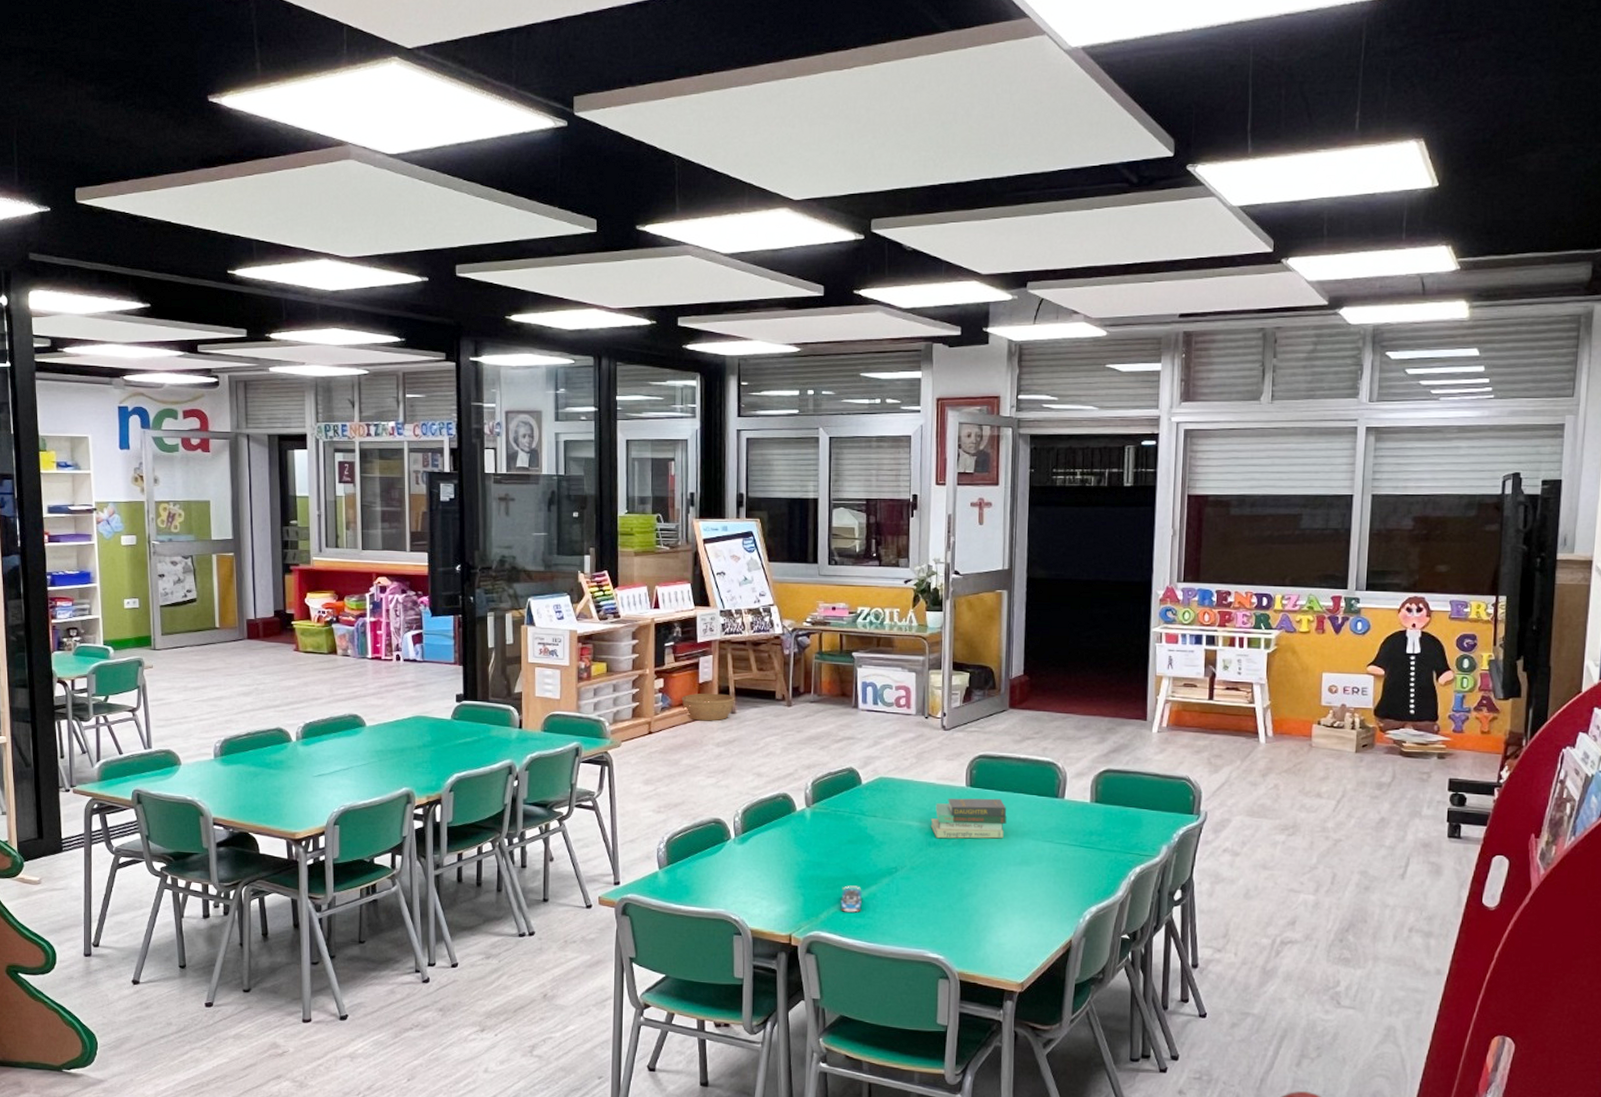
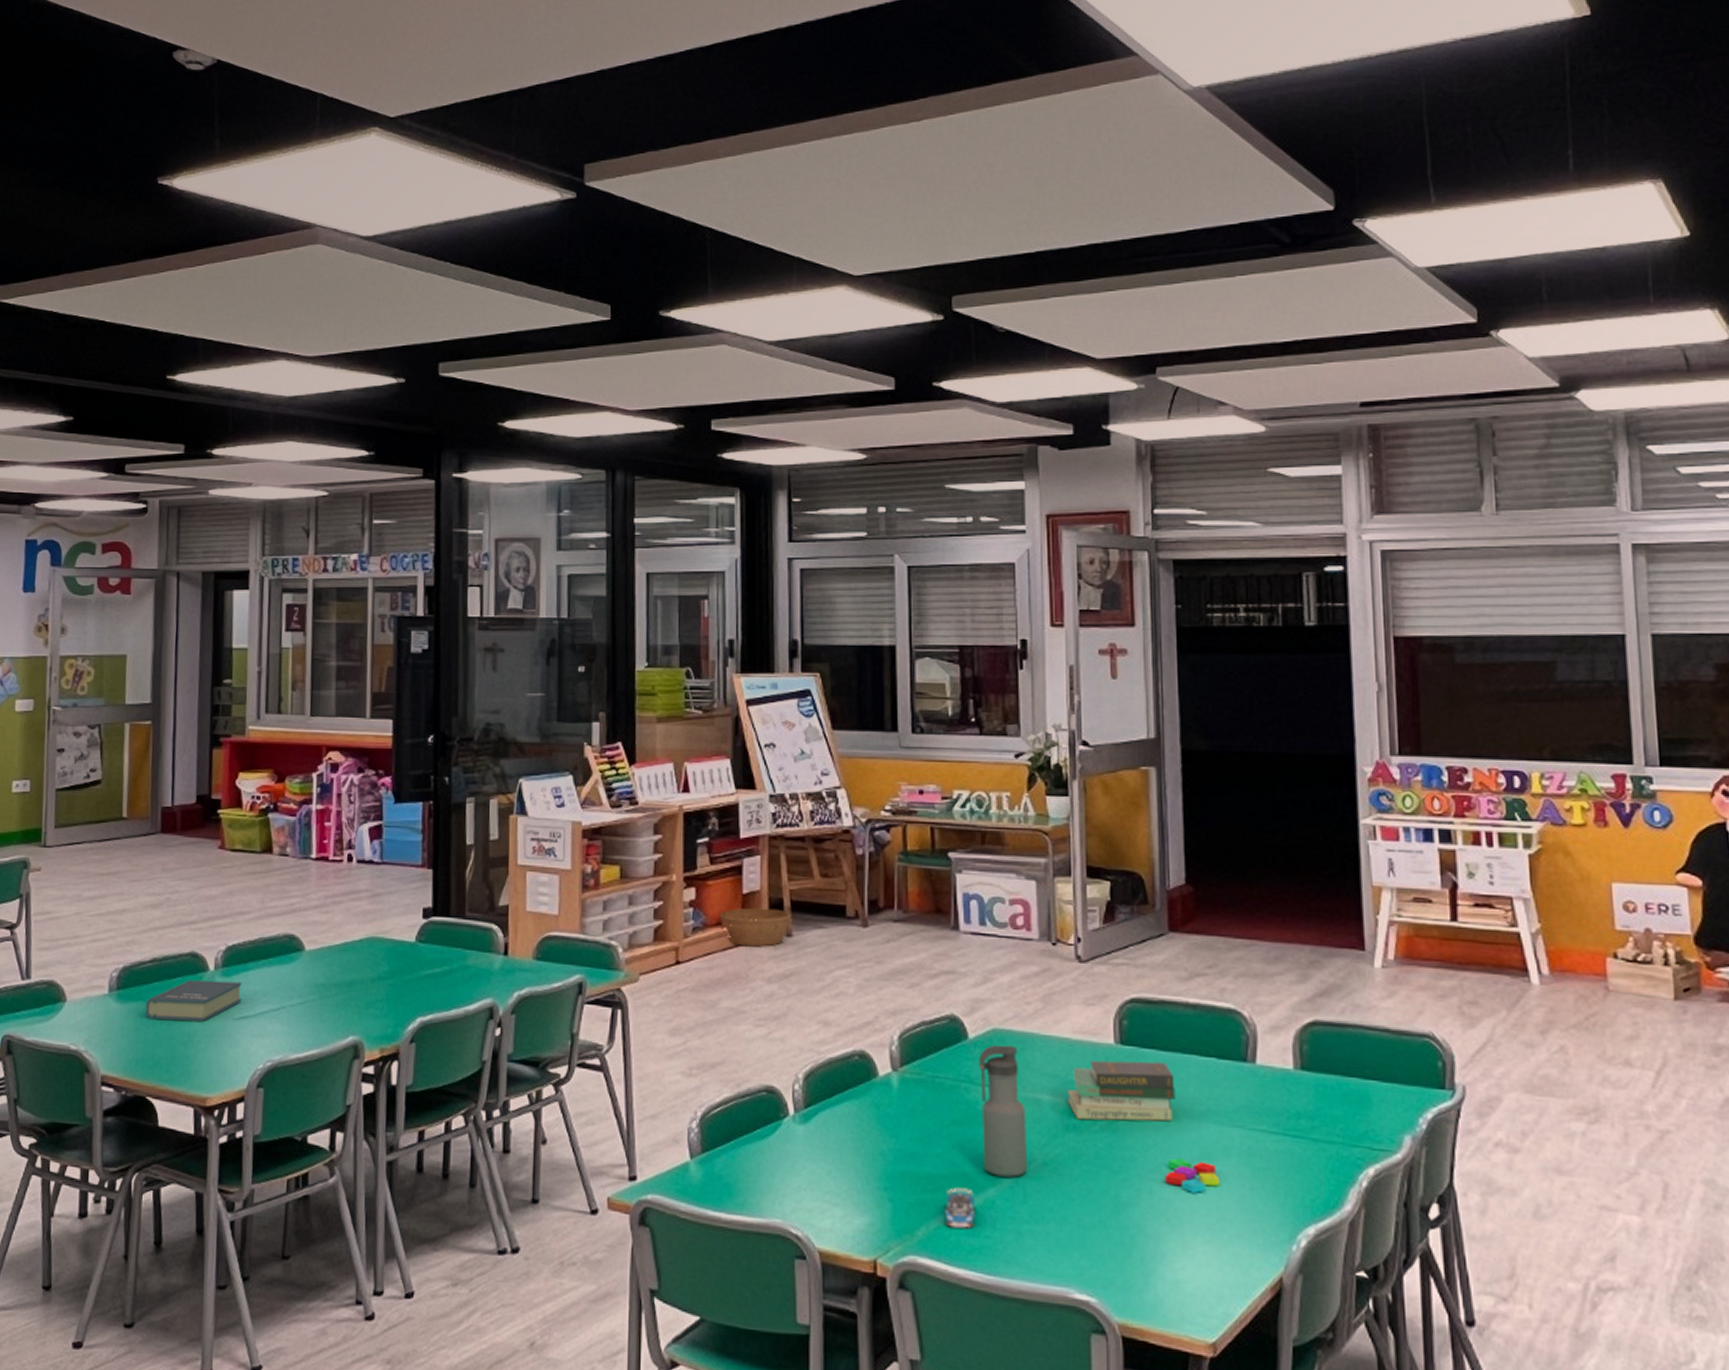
book: none [244,748,318,778] -> present [145,979,242,1021]
water bottle: none [868,788,901,878] -> present [978,1044,1027,1178]
toy blocks: none [995,863,1034,886] -> present [1164,1158,1221,1193]

